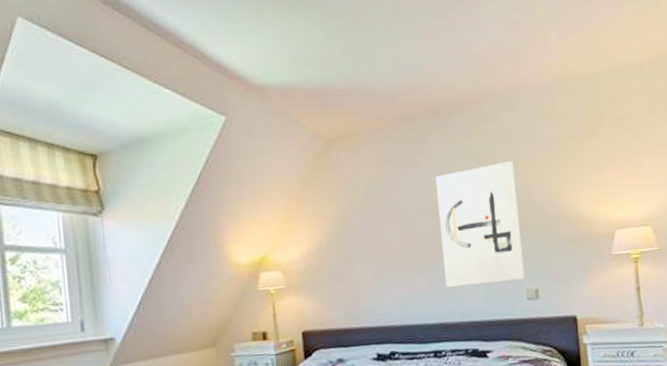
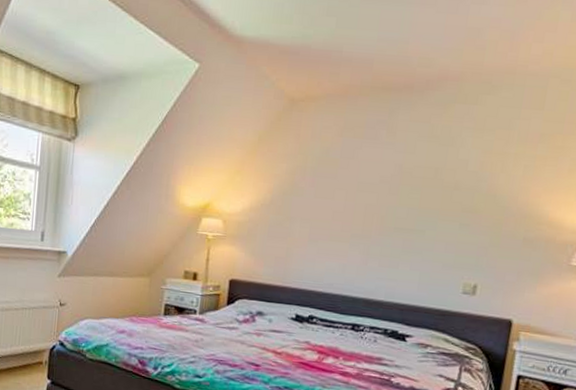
wall art: present [435,161,525,288] -> none [379,148,483,273]

